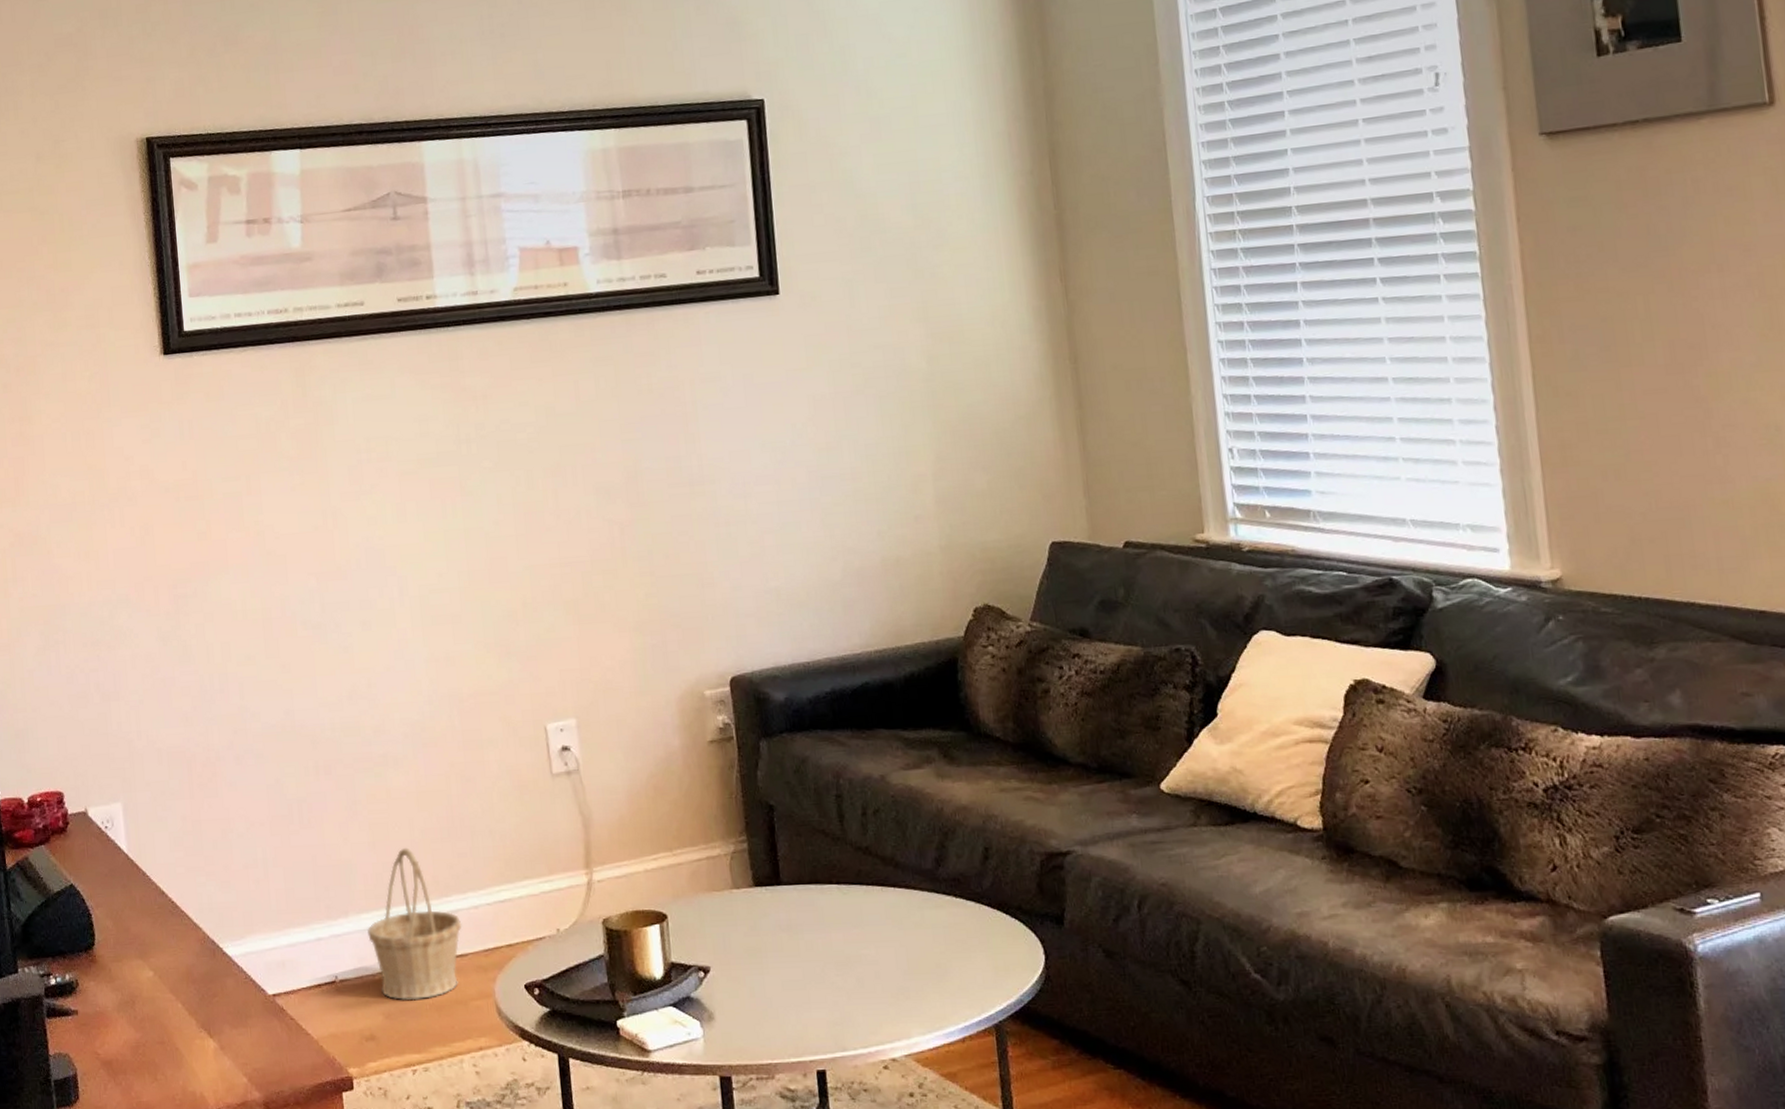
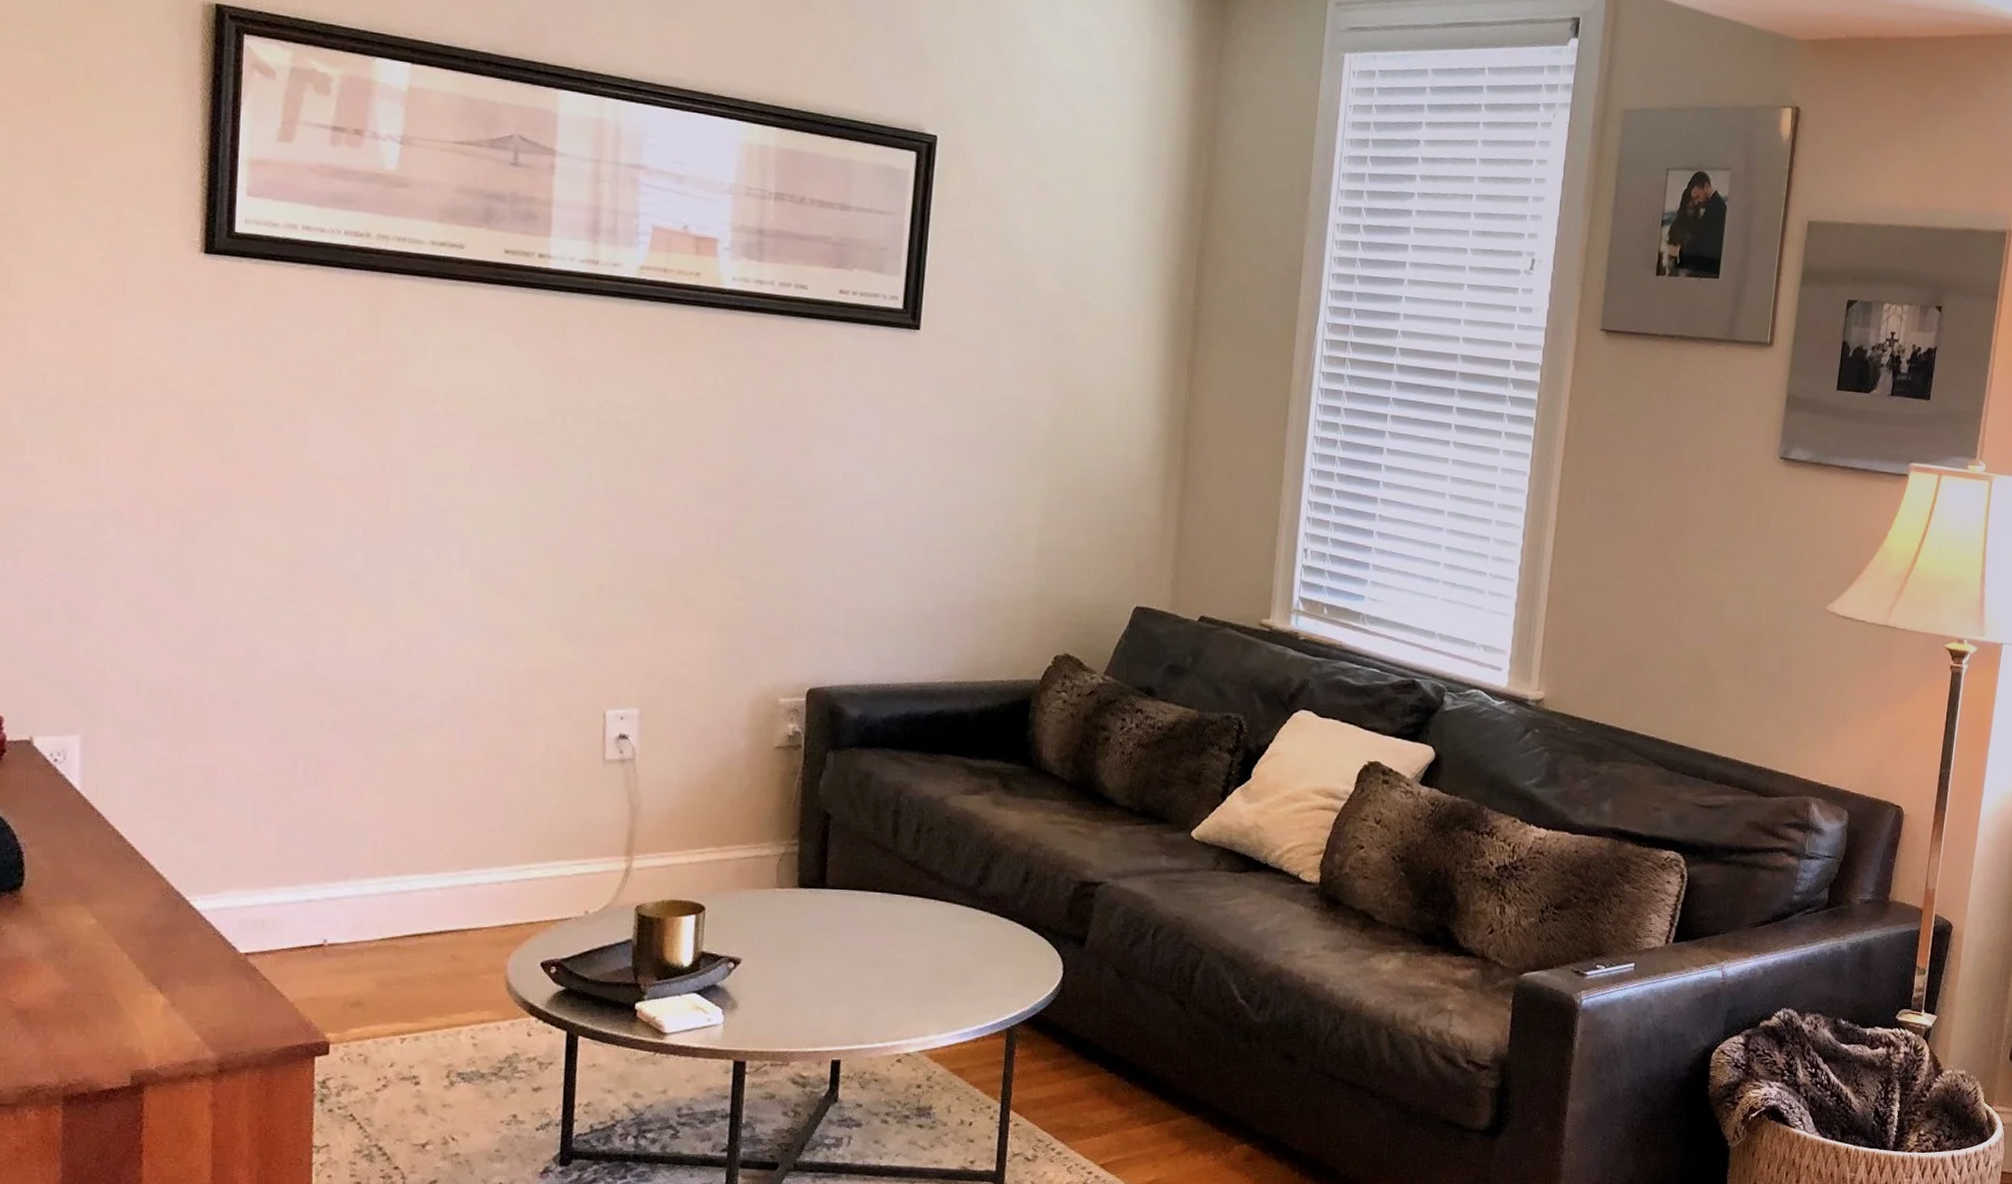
basket: present [368,847,462,1001] -> none [369,816,480,970]

